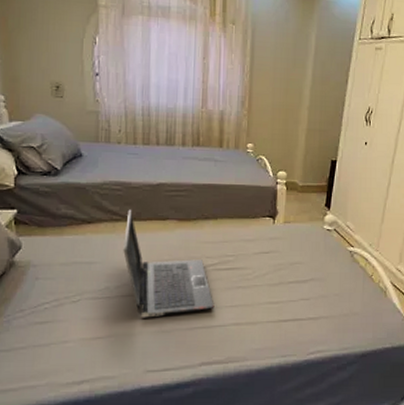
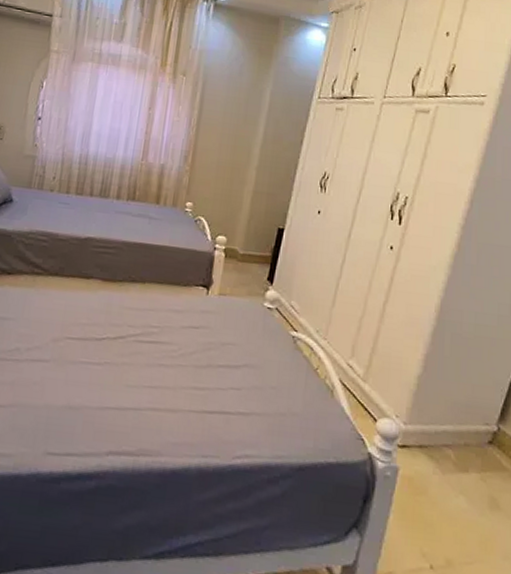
laptop computer: present [123,209,215,318] -> none [40,263,131,389]

